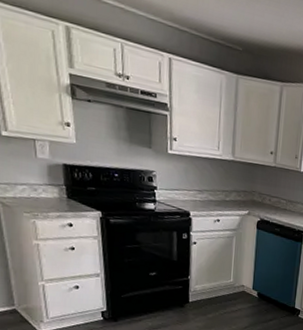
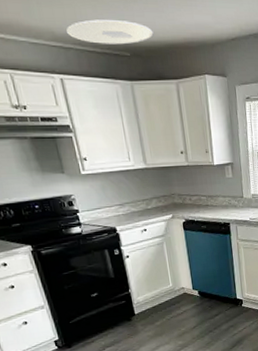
ceiling light: none [186,8,269,40] -> present [66,19,153,45]

